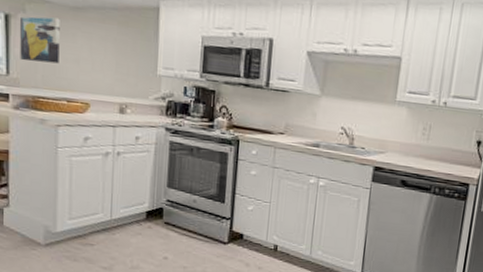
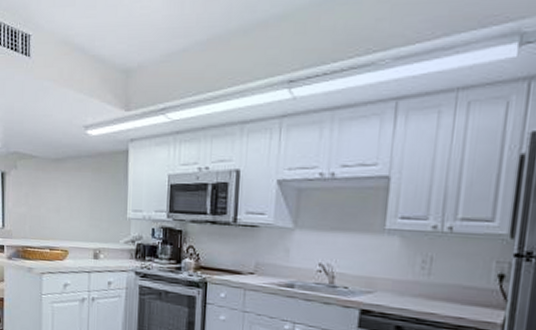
wall art: present [20,16,60,64] -> none [13,171,44,214]

